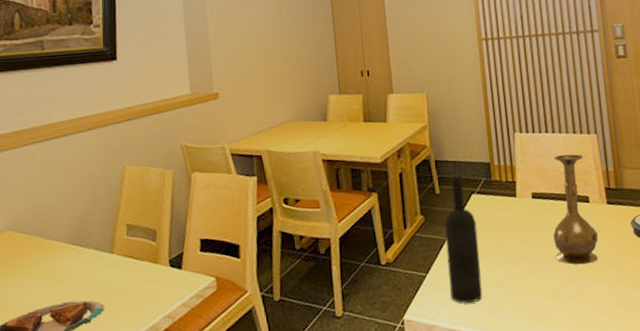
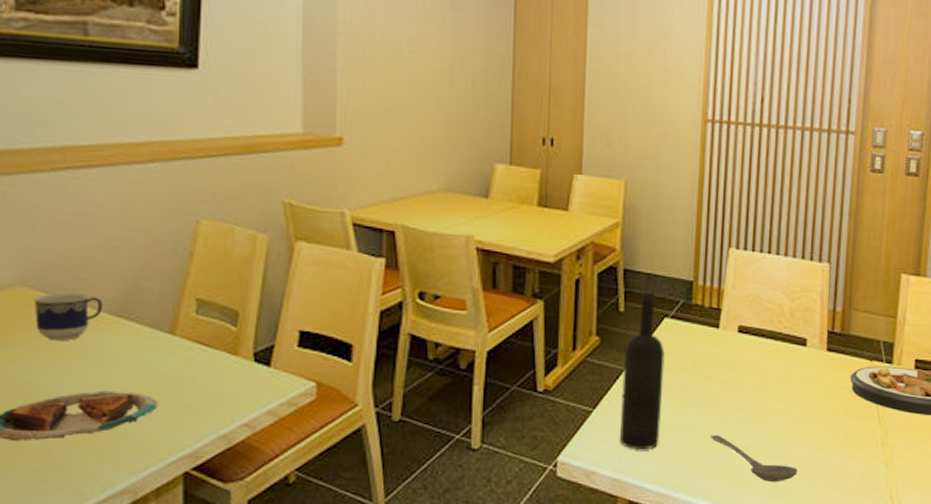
cup: none [16,230,63,269] -> present [33,293,104,342]
stirrer: none [522,283,601,319] -> present [709,435,798,483]
vase: present [553,154,599,265] -> none [754,283,810,419]

